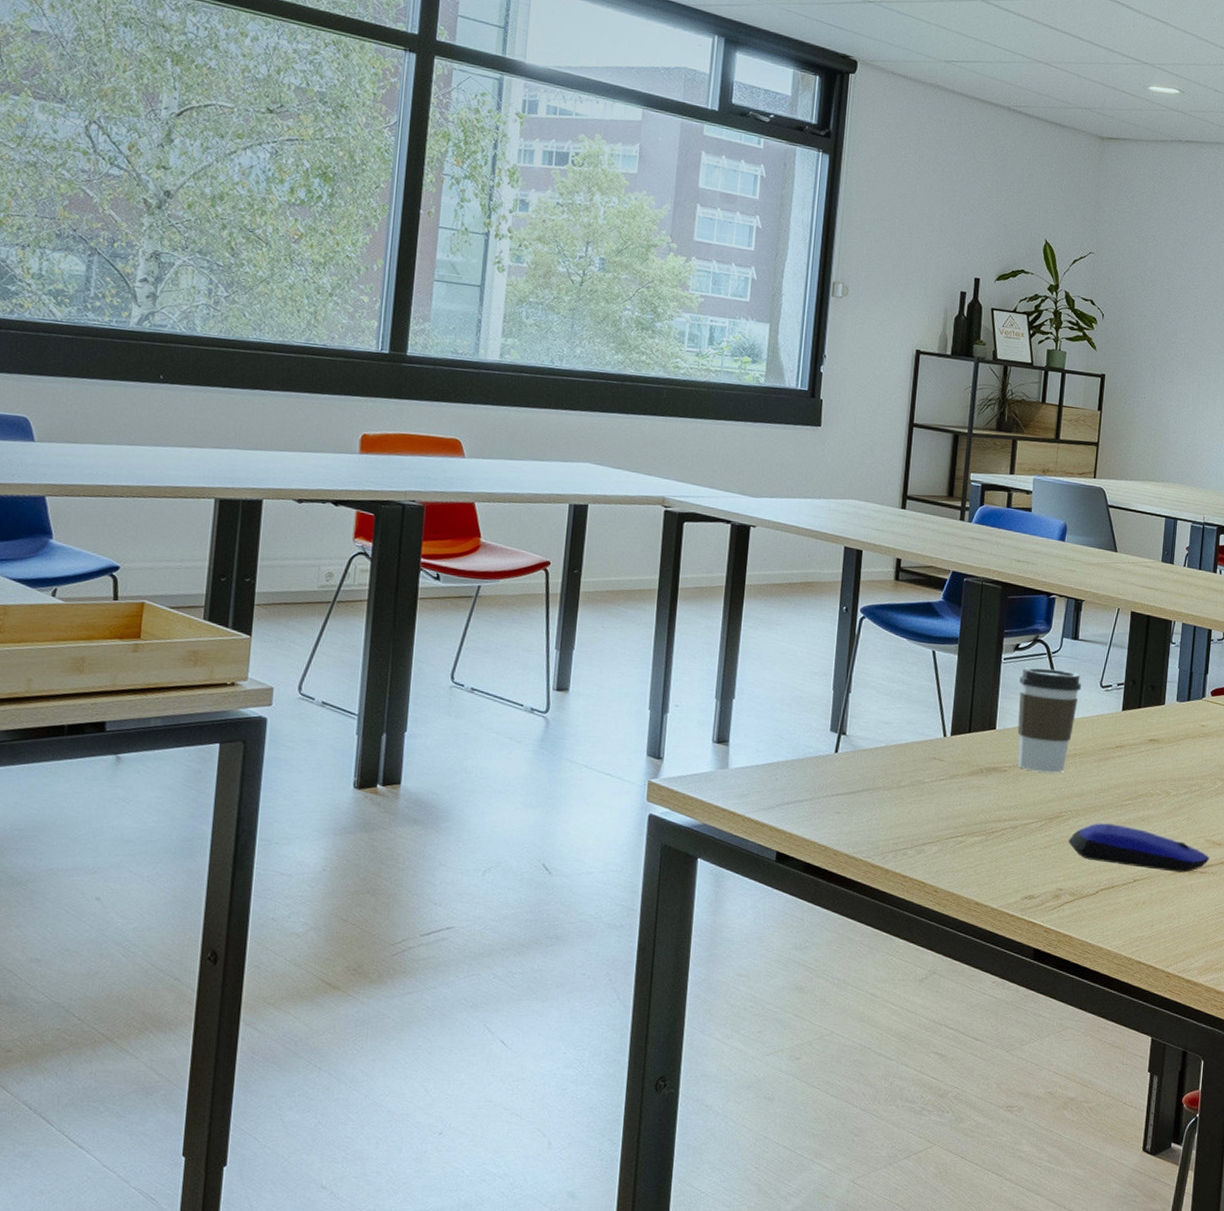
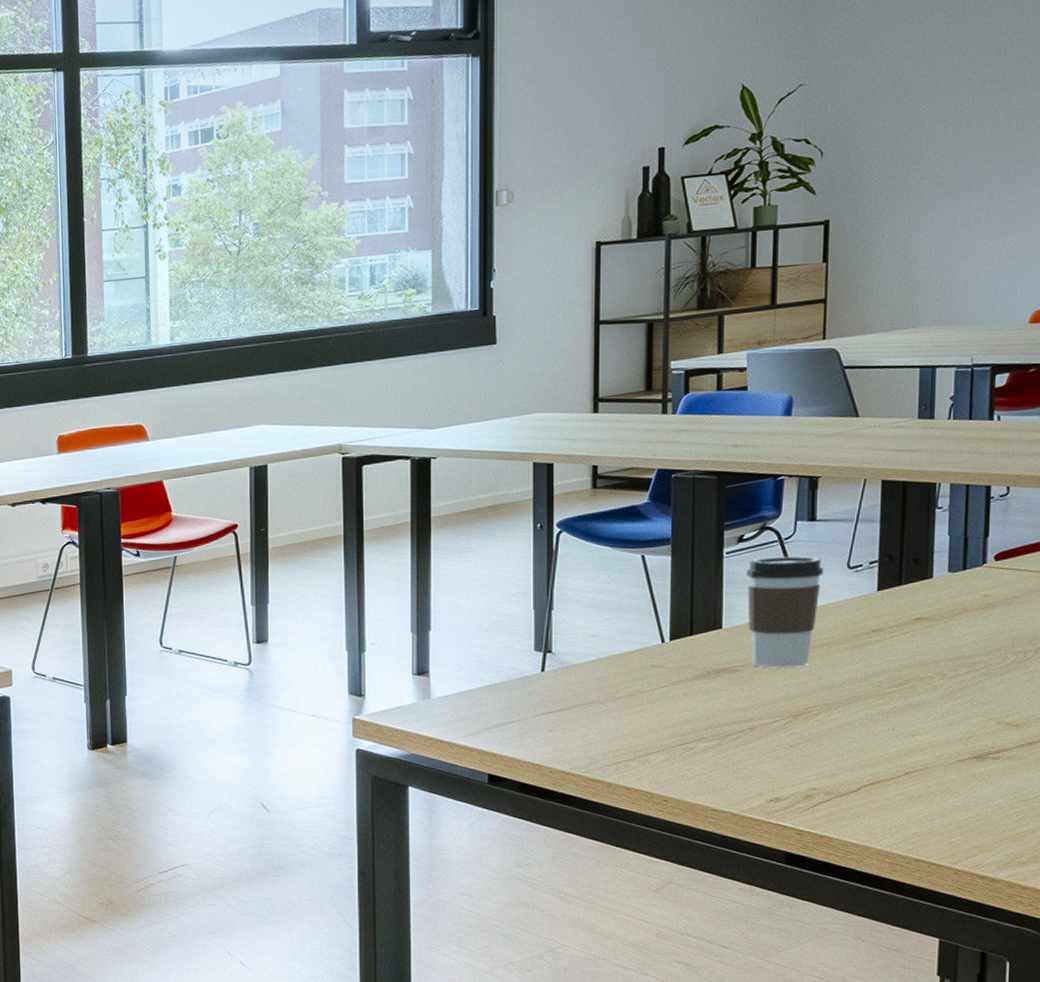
computer mouse: present [1068,823,1210,873] -> none [819,715,1004,761]

